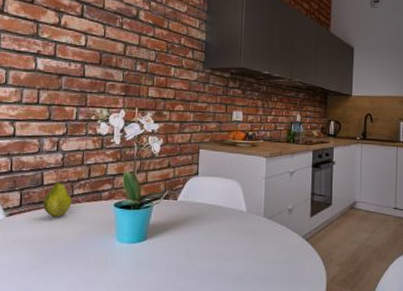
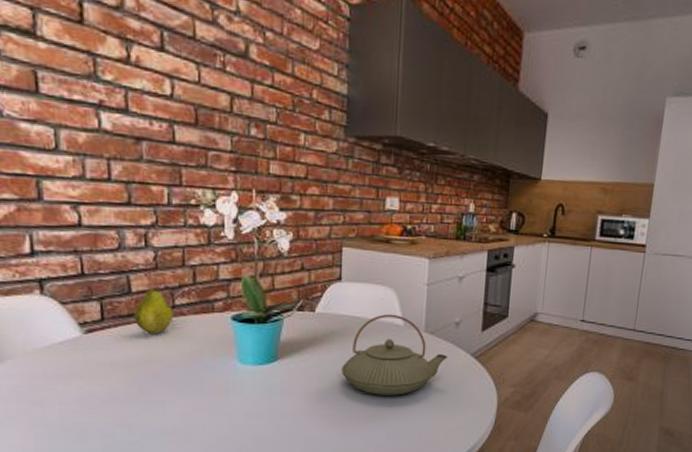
teapot: none [197,202,283,272] -> present [341,313,448,395]

